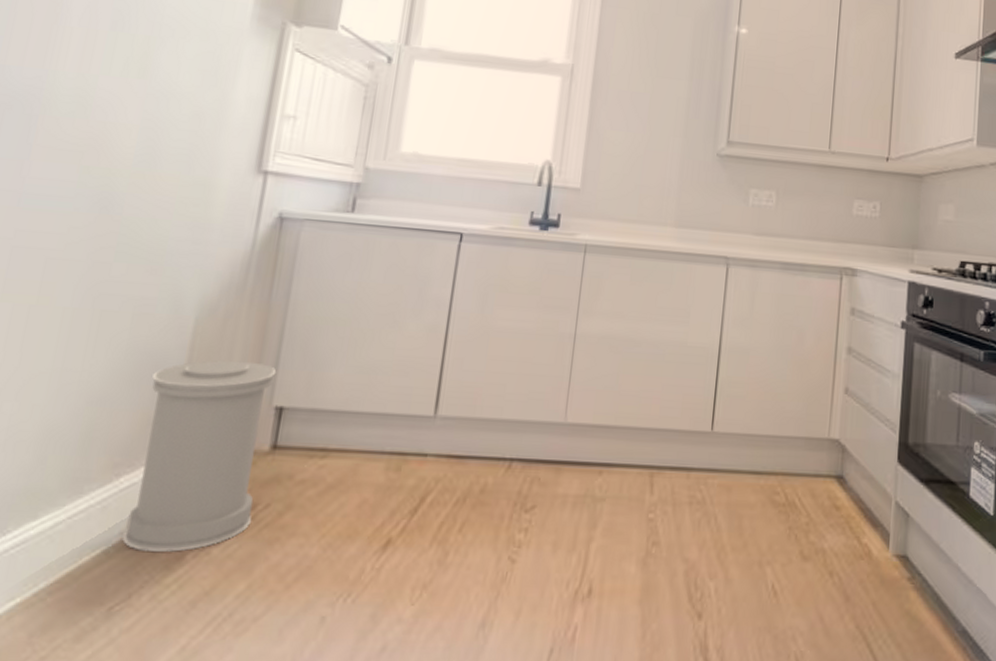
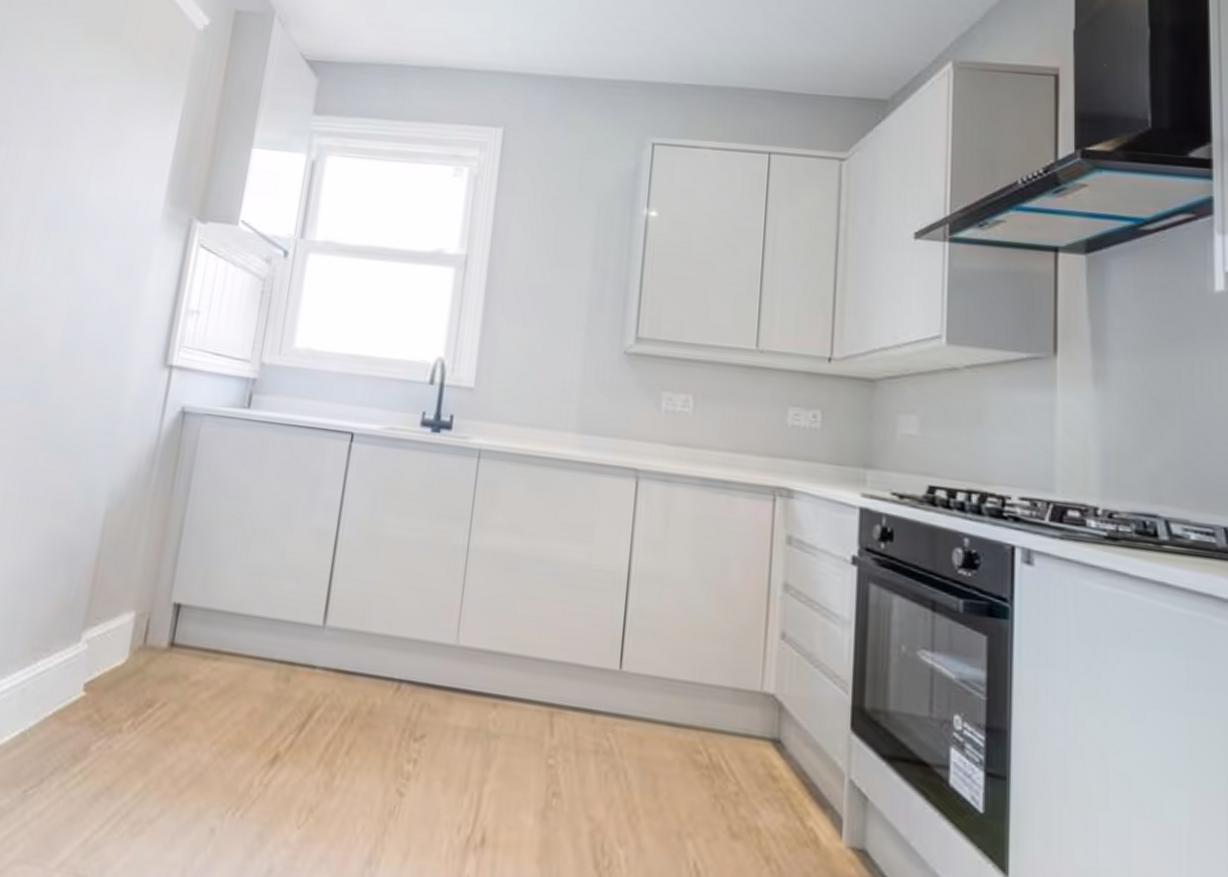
trash can: present [122,360,277,552] -> none [37,552,176,742]

